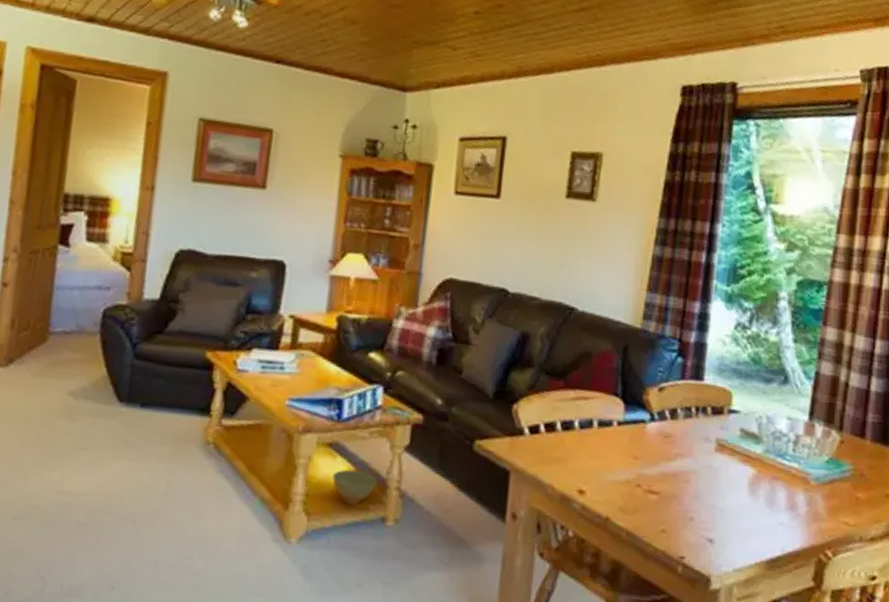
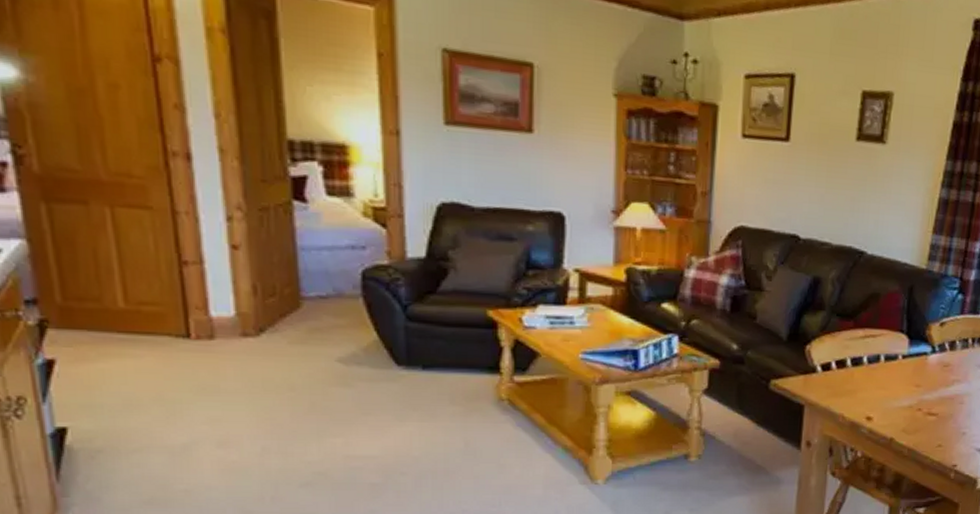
bowl: present [332,469,377,505] -> none [634,414,678,445]

